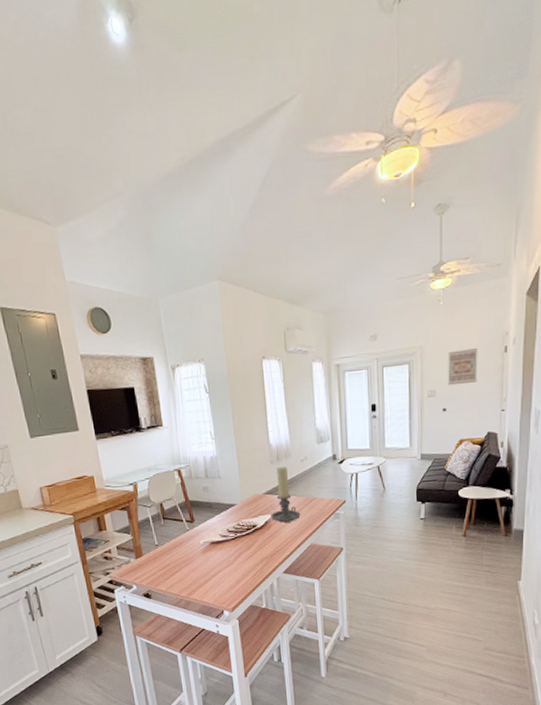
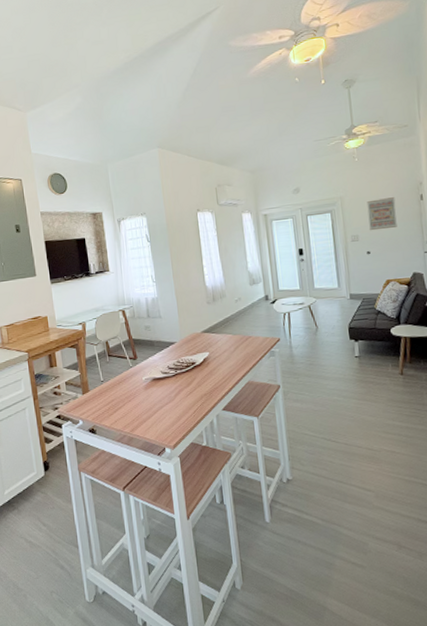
candle holder: present [271,466,301,523] -> none [209,306,237,360]

